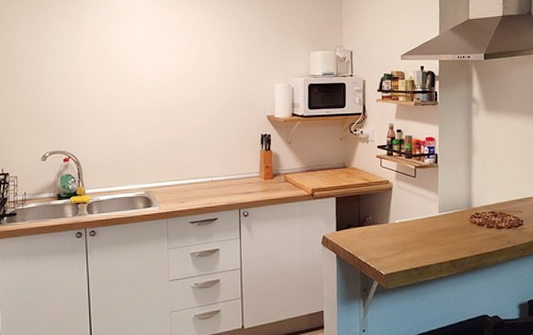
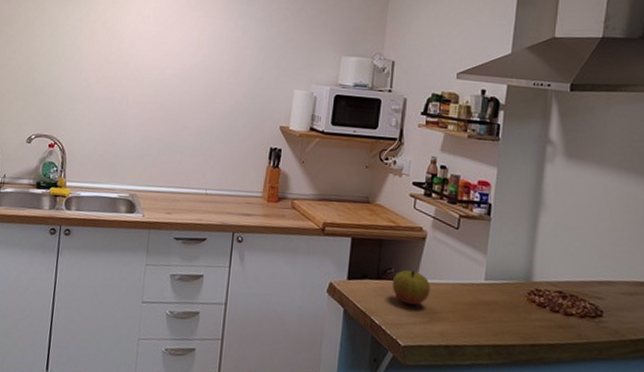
apple: none [370,215,400,242] -> present [392,270,431,306]

